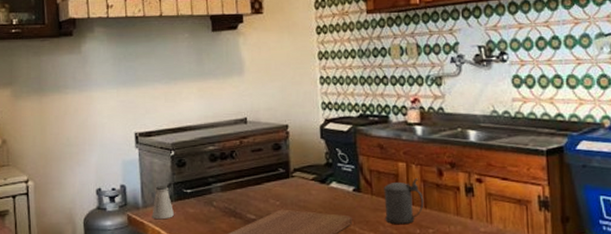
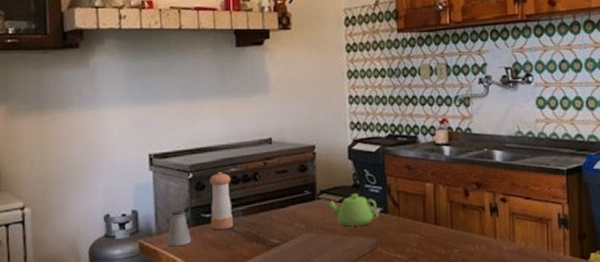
pepper shaker: none [190,149,213,204] -> present [210,171,234,229]
teakettle: none [302,171,351,204] -> present [328,193,378,227]
beer stein: present [384,178,424,225] -> none [411,199,450,246]

